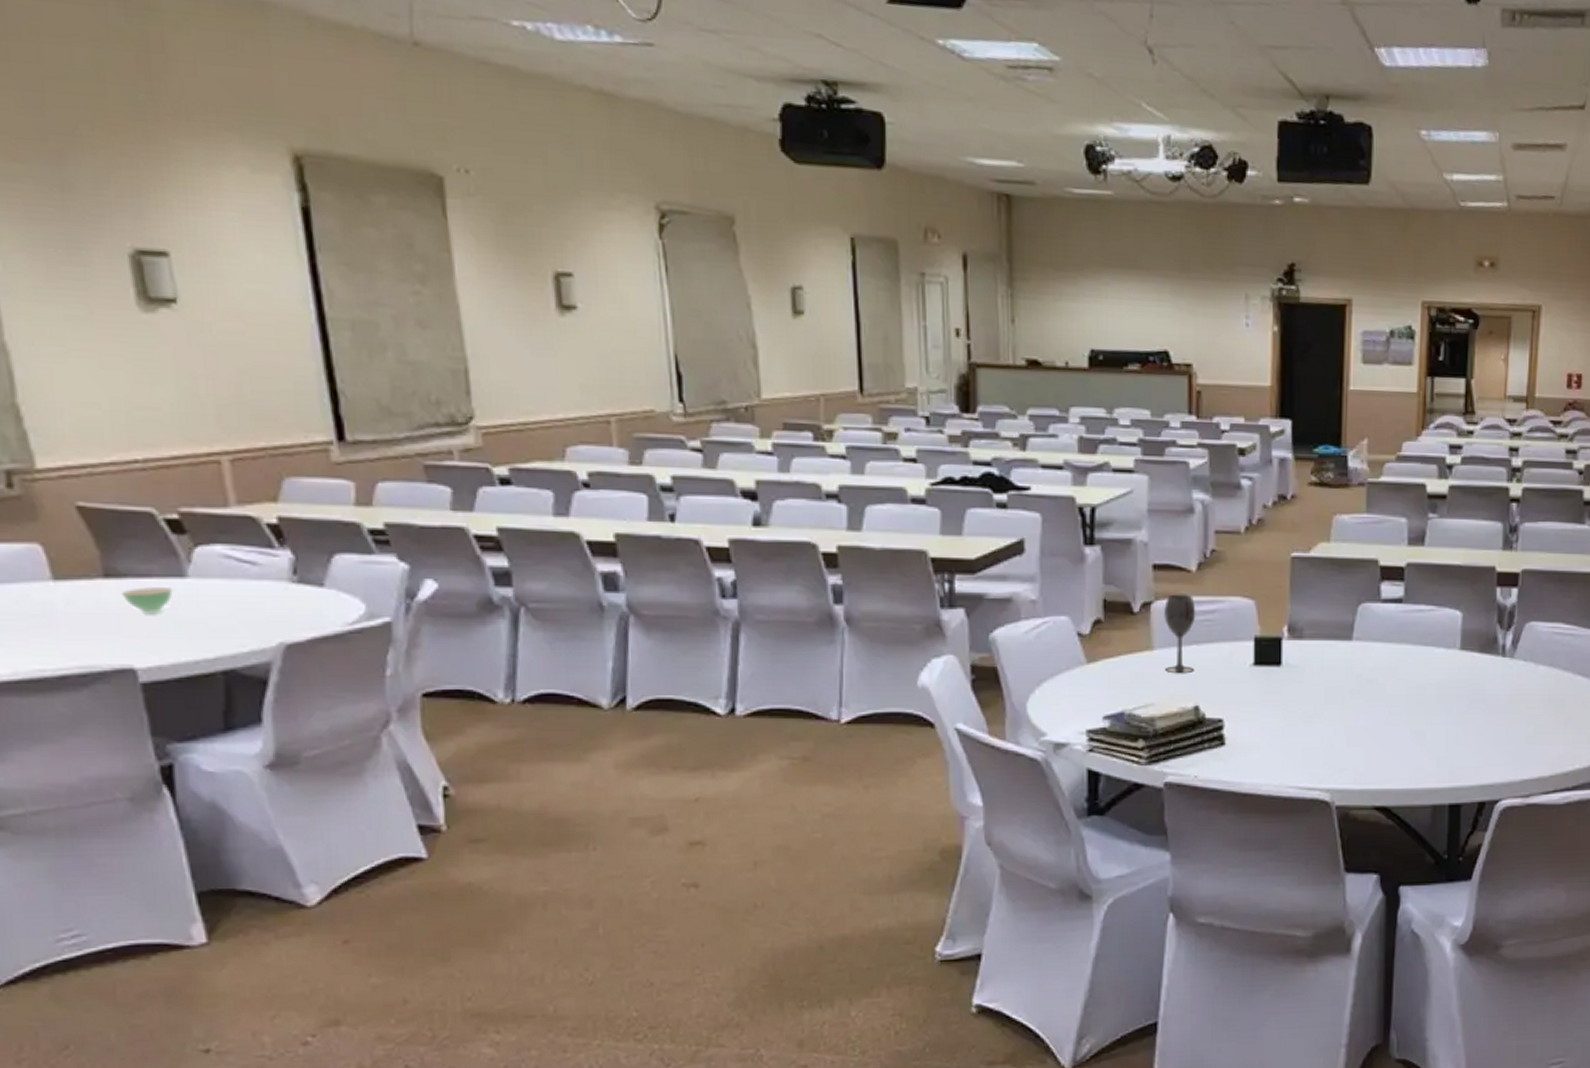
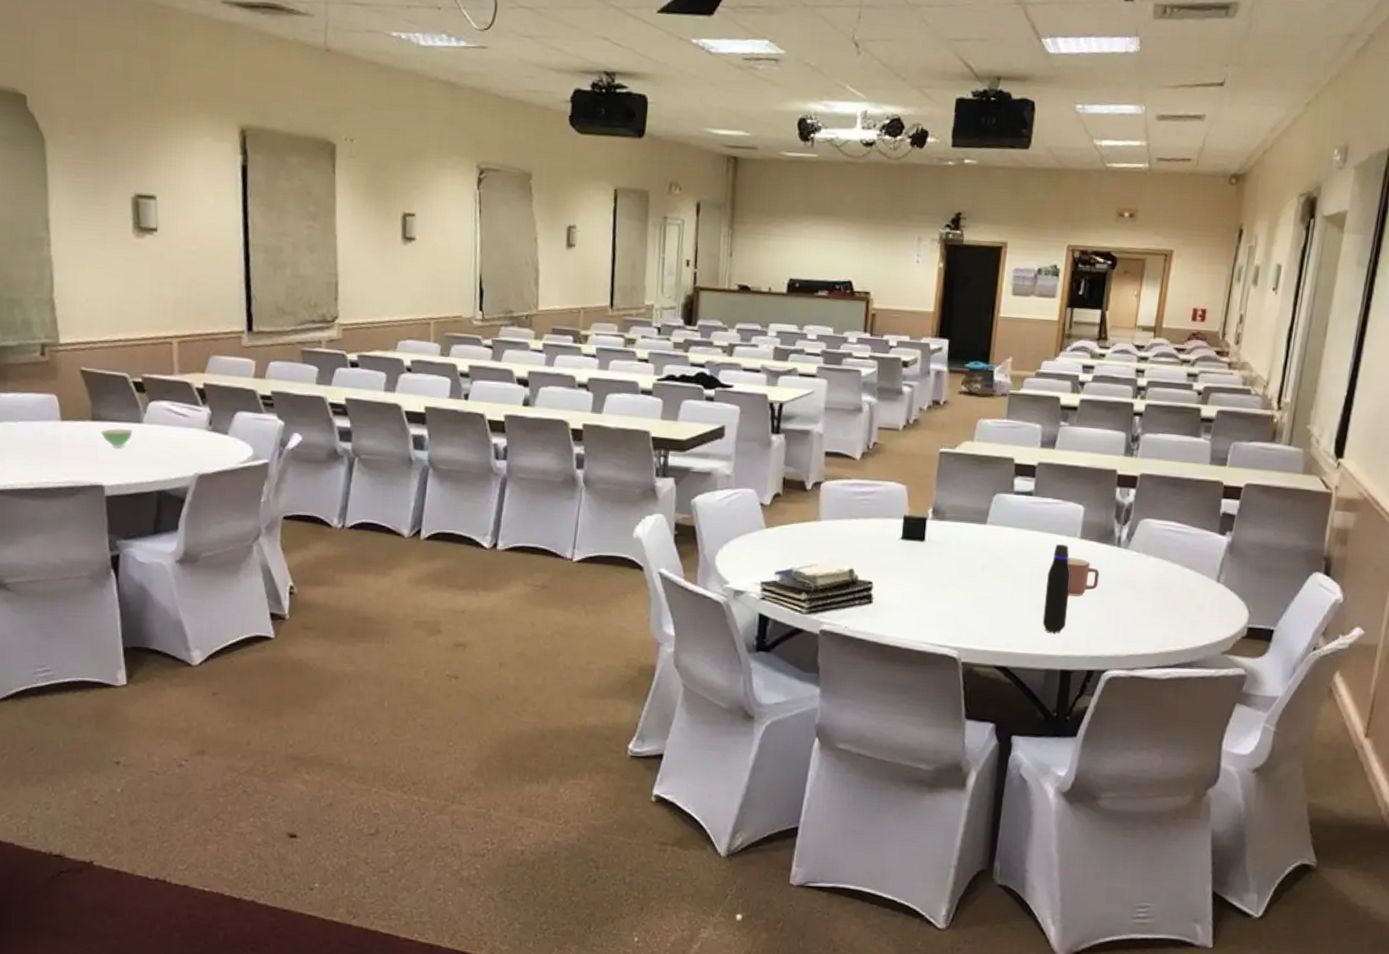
wine glass: present [1164,594,1196,674] -> none [829,477,858,542]
water bottle: none [1424,657,1453,763] -> present [1042,544,1071,634]
mug: none [1447,673,1484,717] -> present [1067,557,1100,597]

